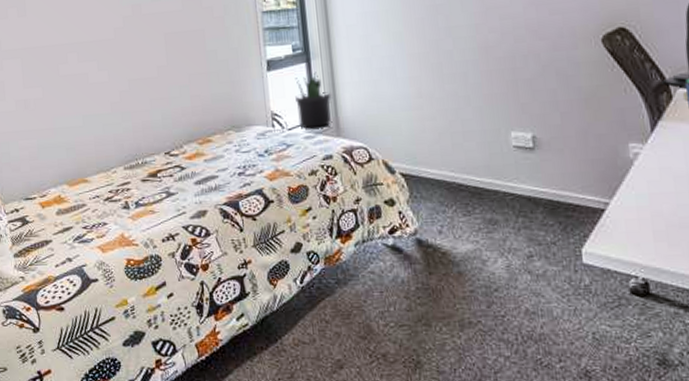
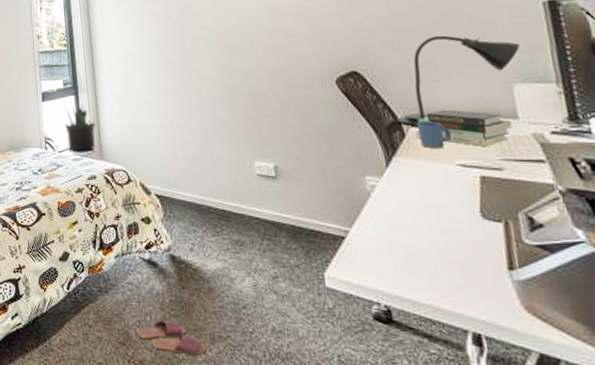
slippers: none [380,308,455,344] -> present [137,319,207,355]

